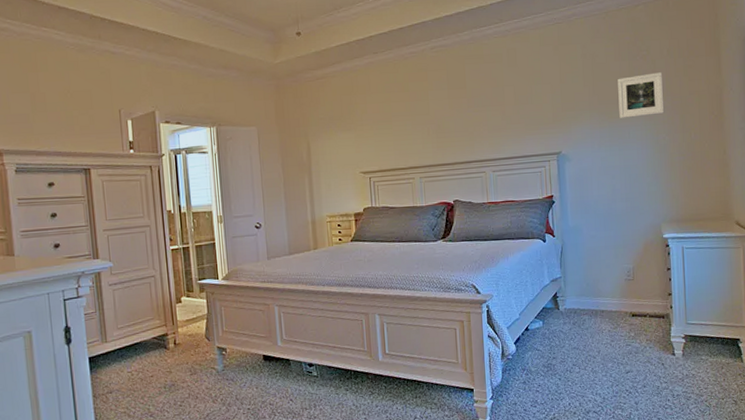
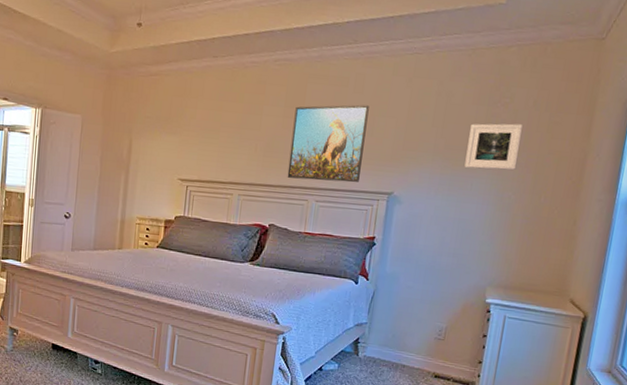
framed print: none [458,76,528,154] -> present [287,105,369,183]

